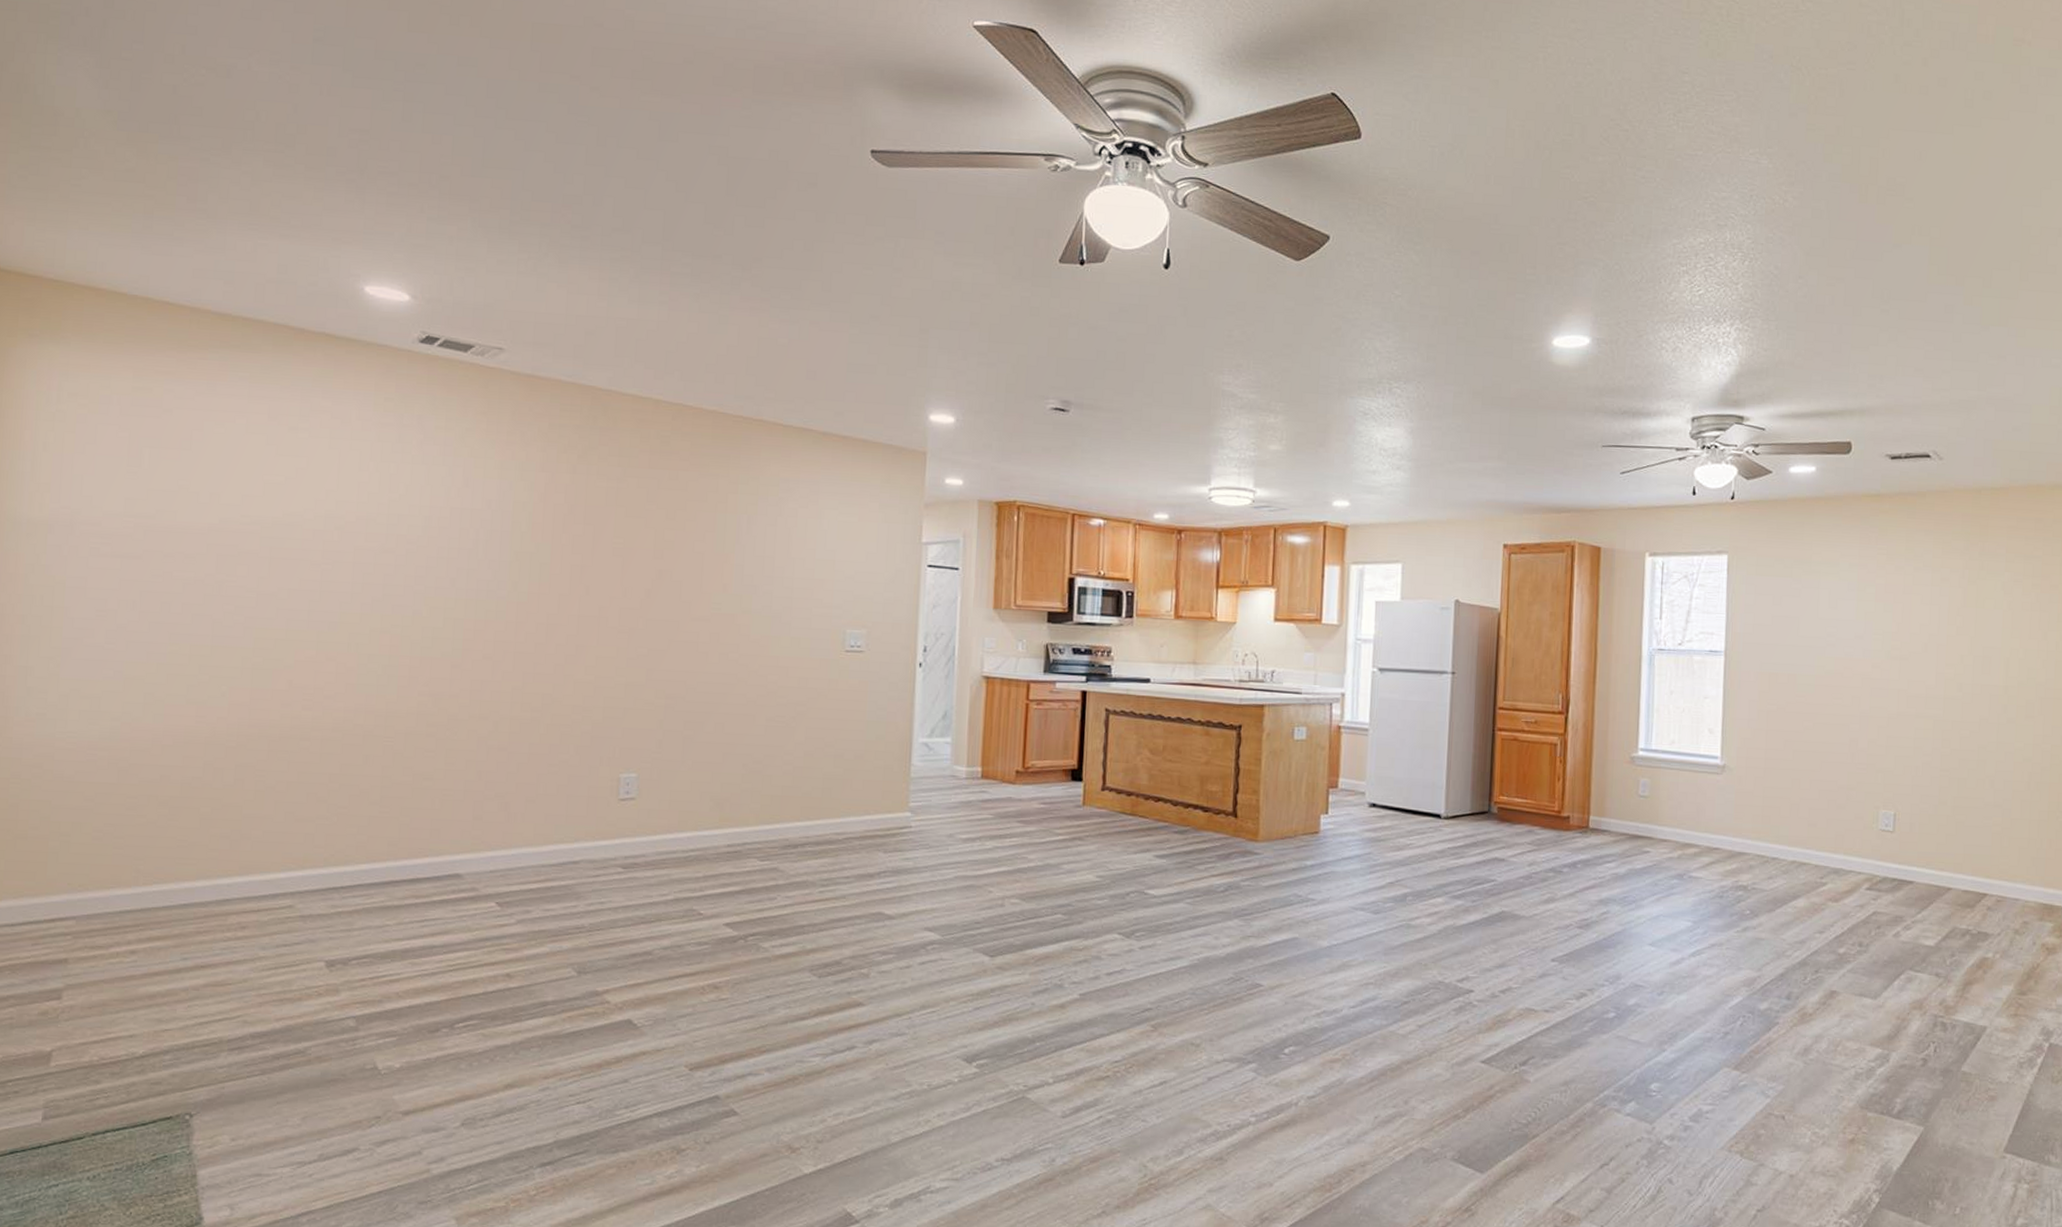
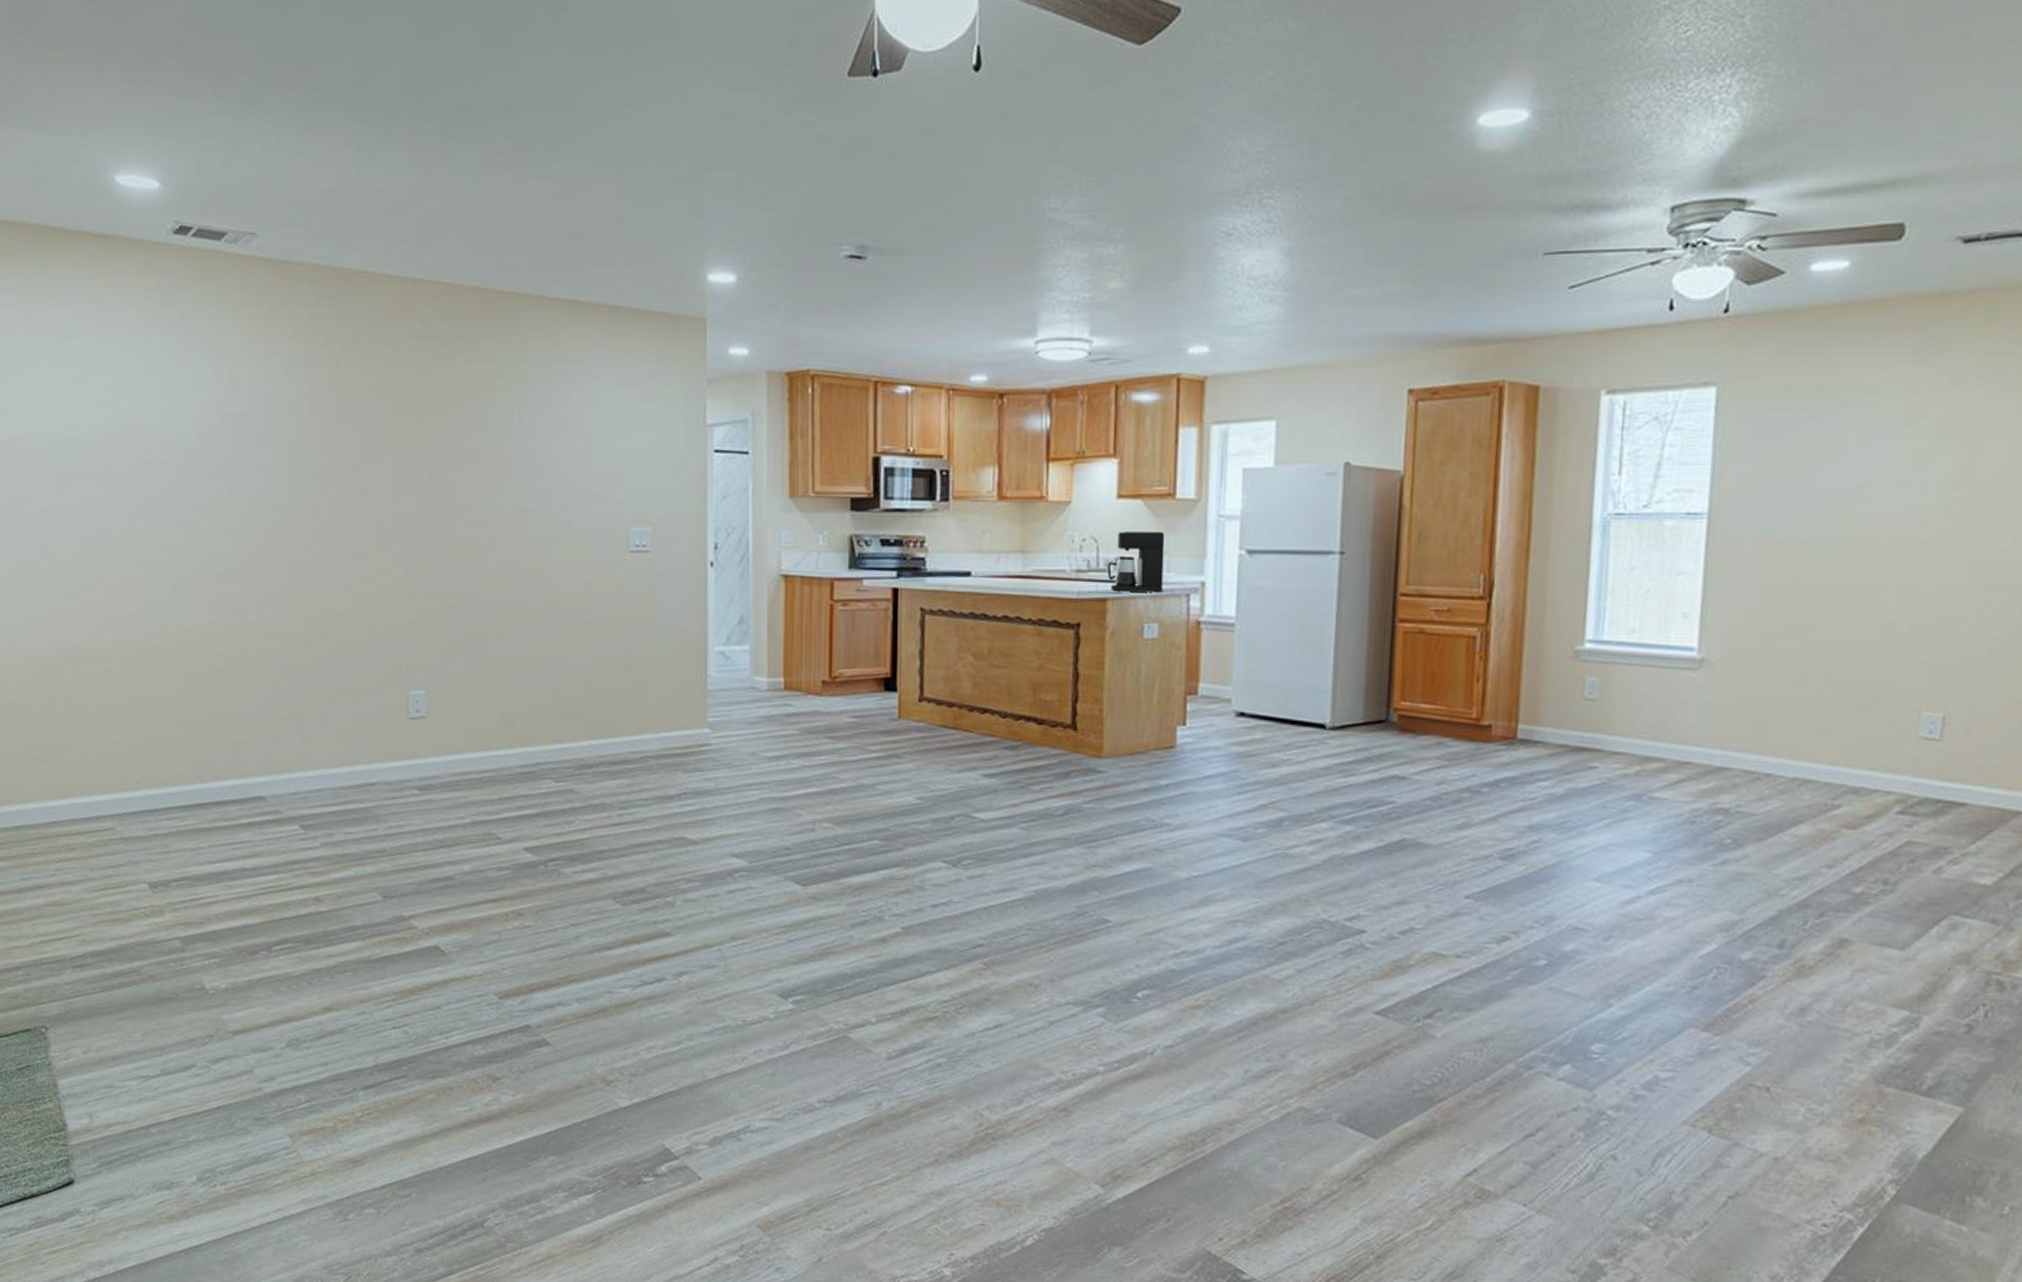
coffee maker: none [1265,649,1313,702] -> present [1107,531,1165,593]

